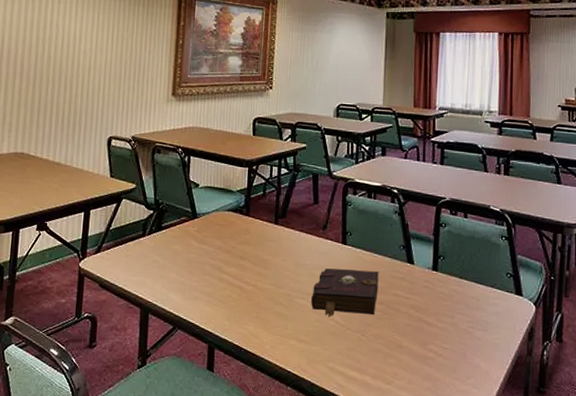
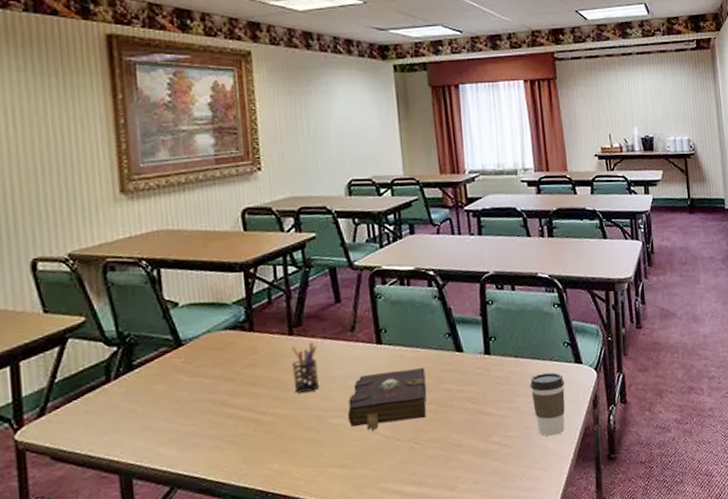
pen holder: none [272,232,295,273] -> present [291,341,320,393]
coffee cup: none [470,297,504,357] -> present [530,372,565,437]

